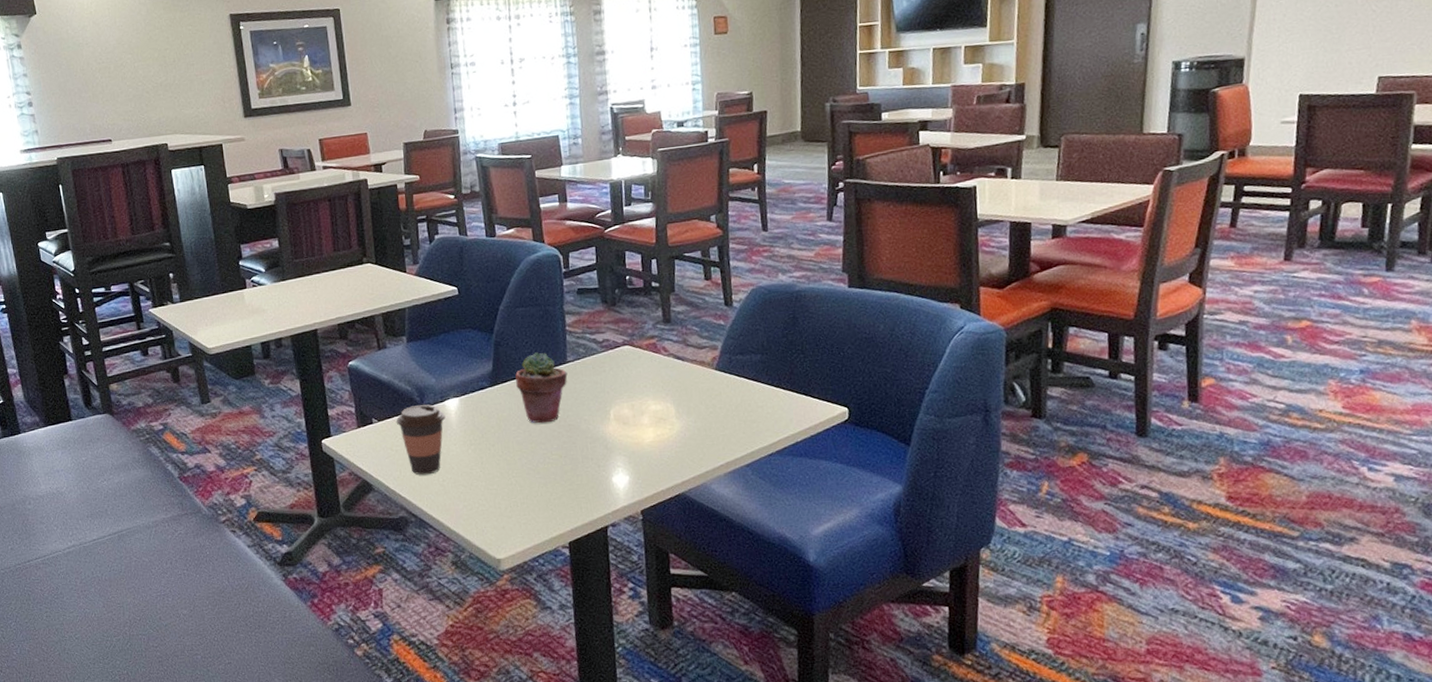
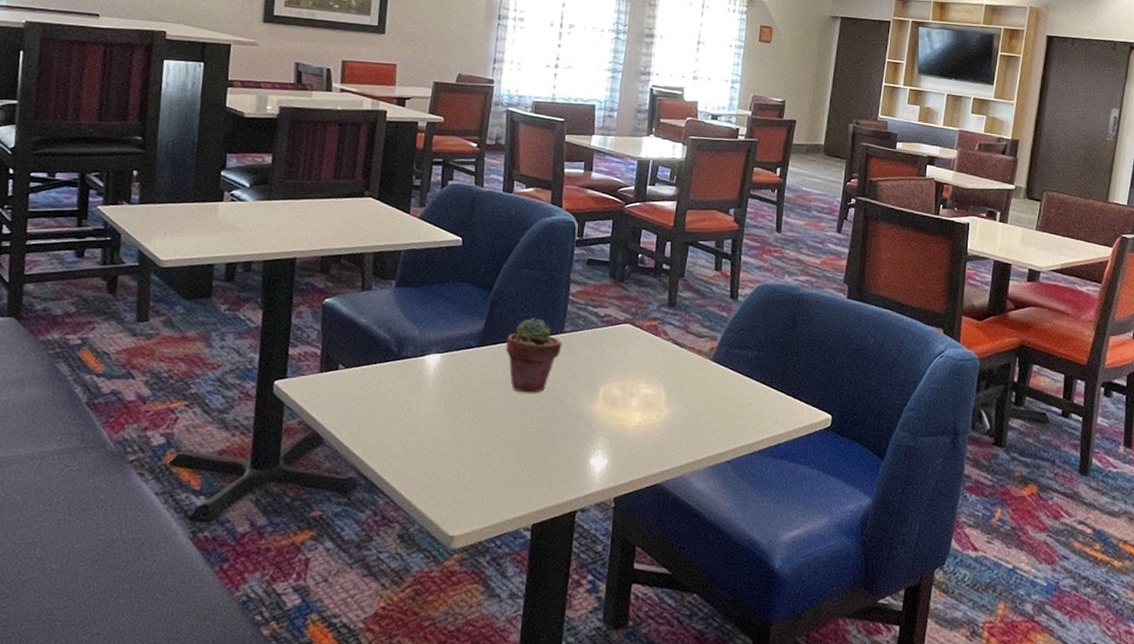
coffee cup: present [396,404,446,475] -> none [365,356,423,434]

